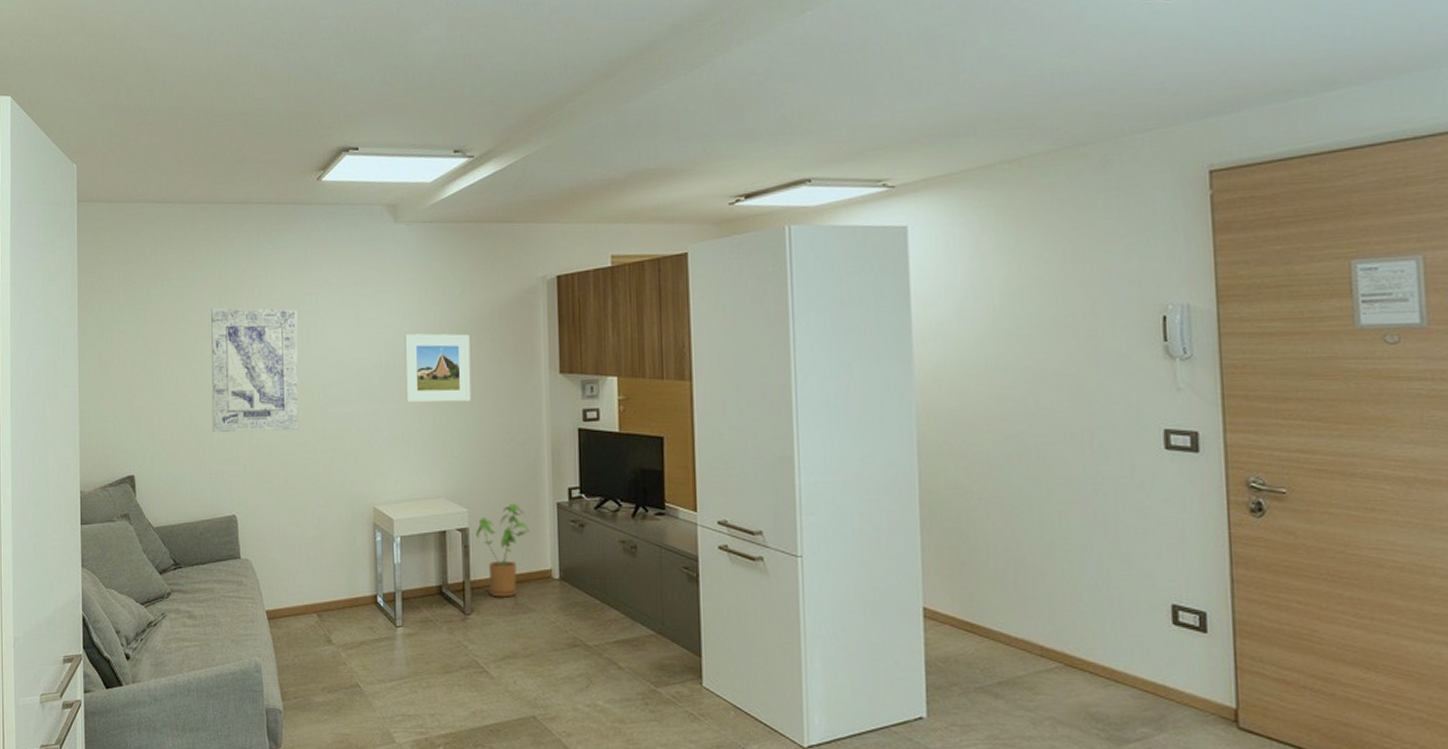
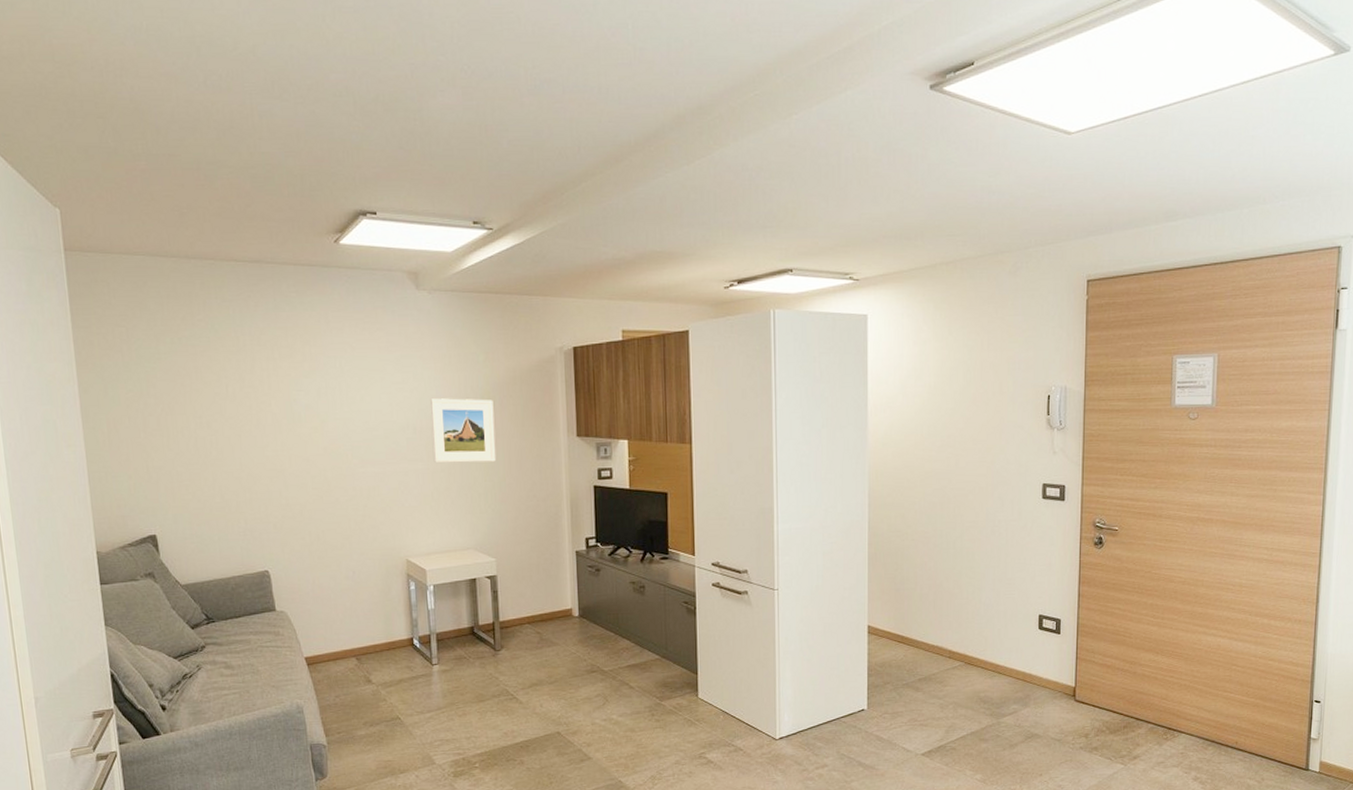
wall art: present [211,307,299,432] -> none [228,368,329,491]
house plant: present [476,504,530,598] -> none [503,553,552,635]

